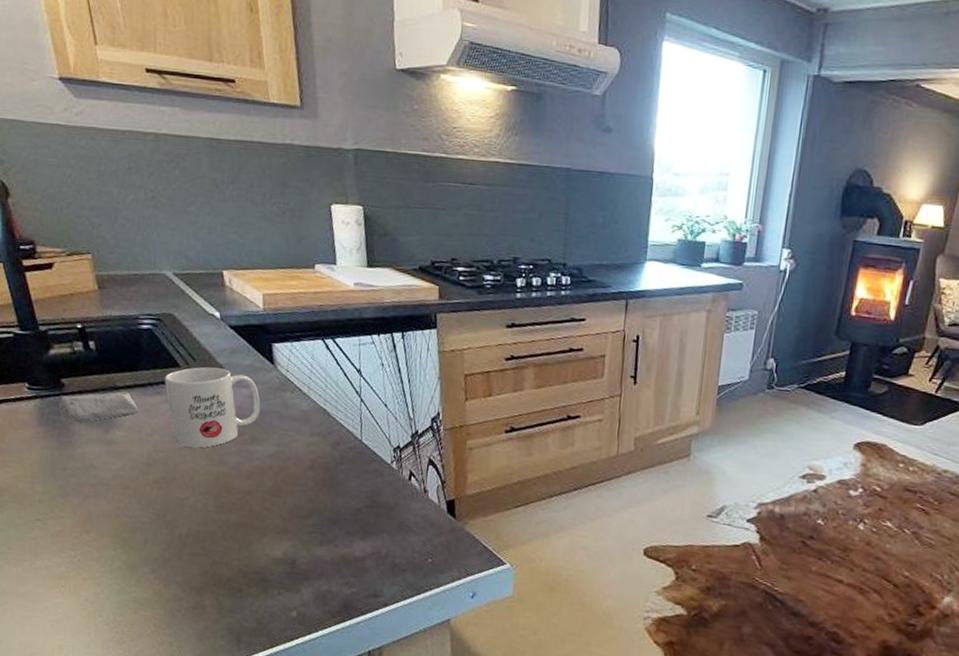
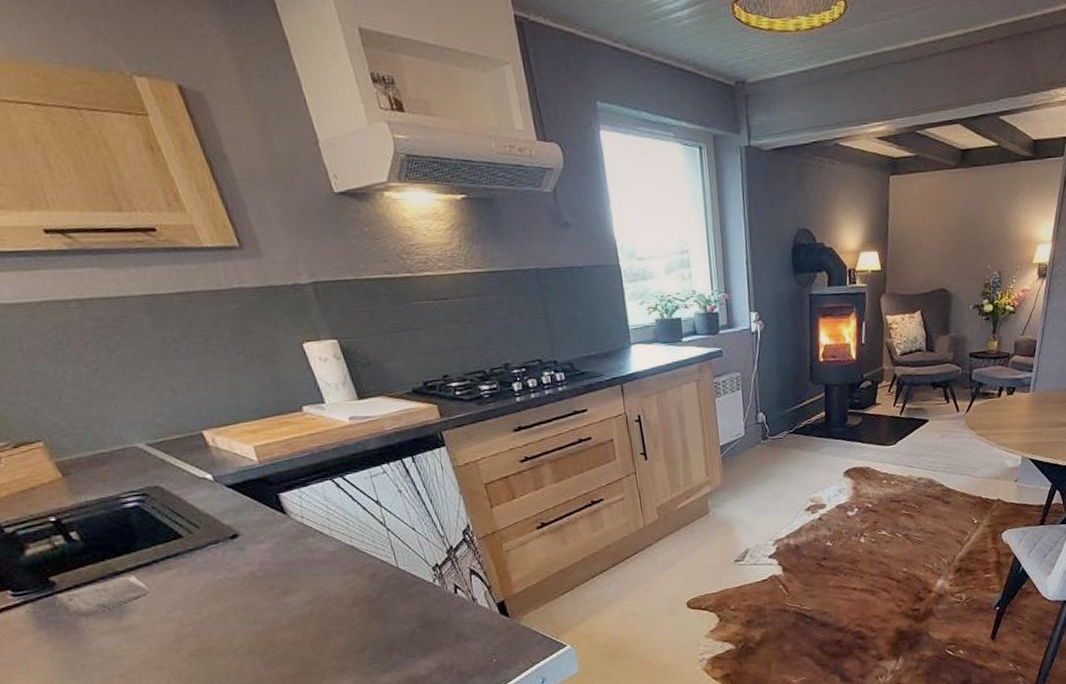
mug: present [164,366,261,448] -> none [169,529,285,615]

